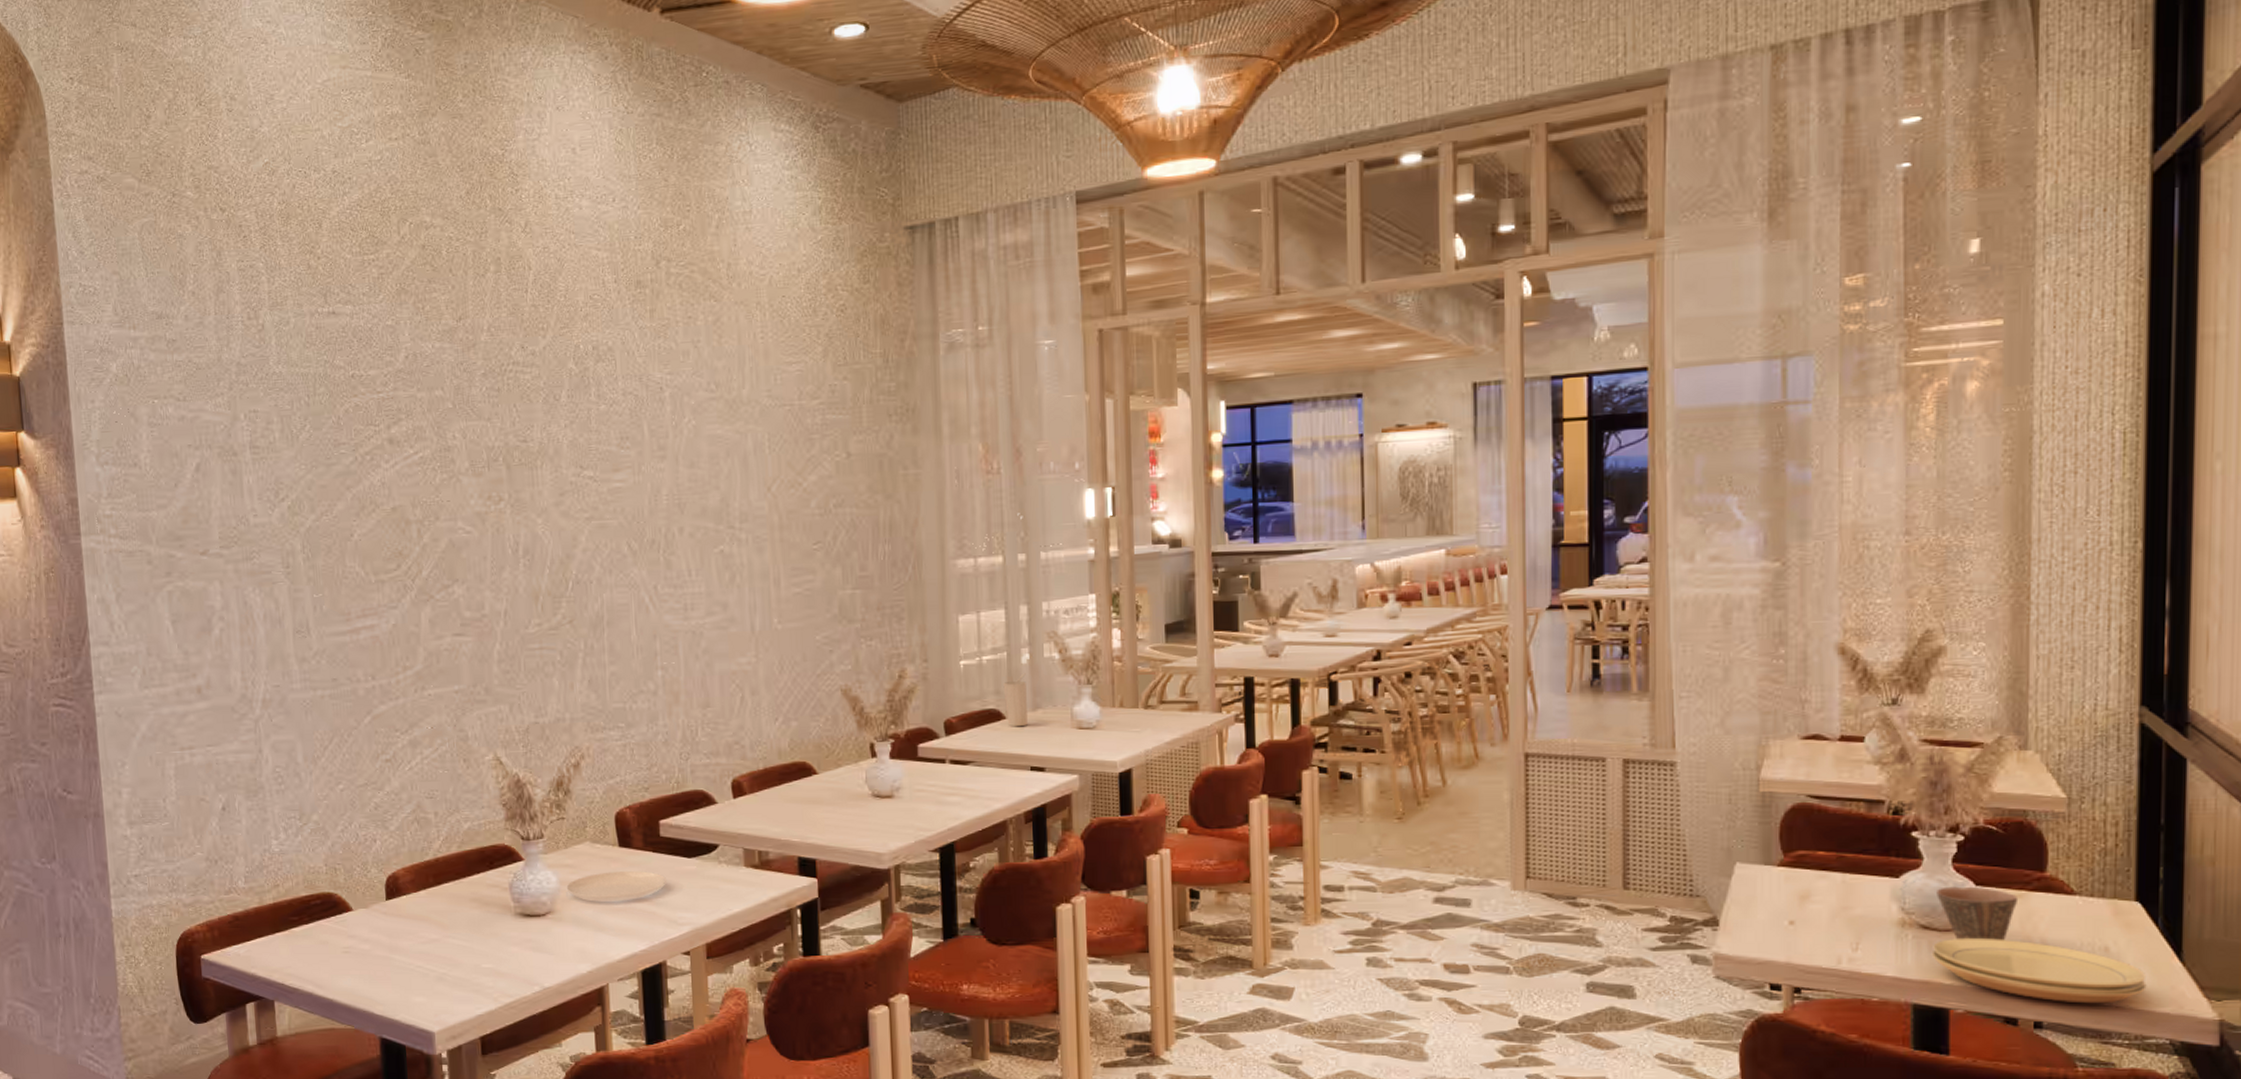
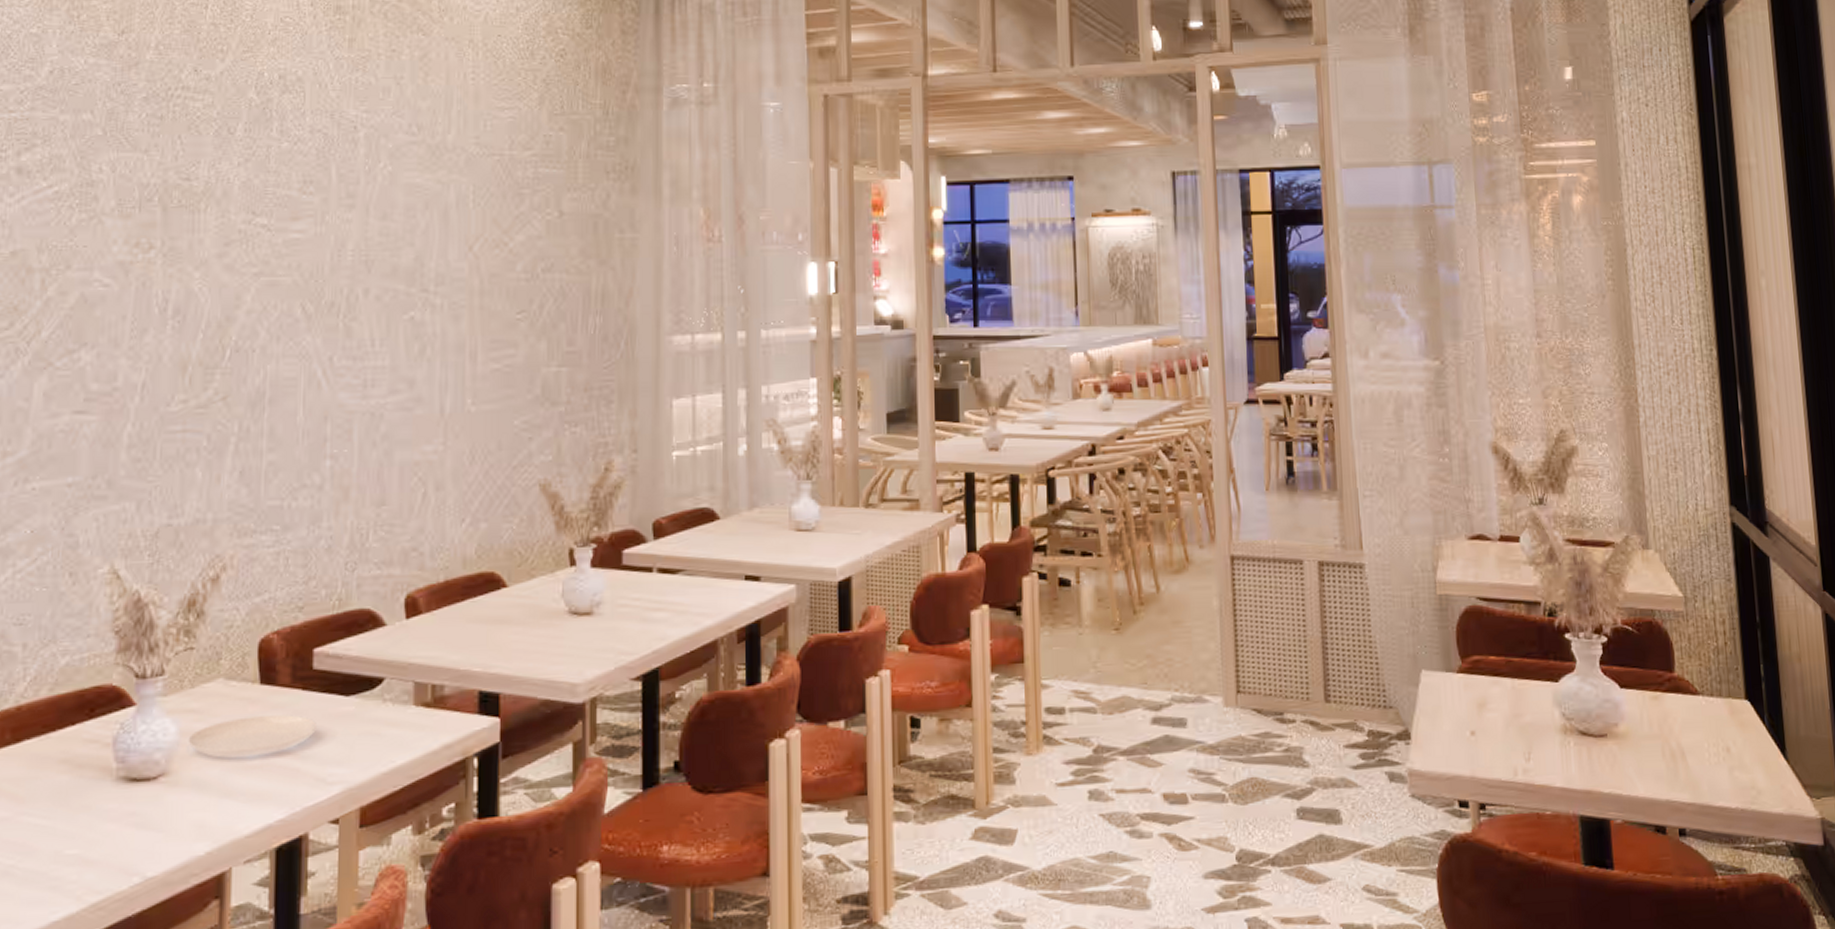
cup: present [1003,673,1028,727] -> none [718,466,743,529]
plate: present [1931,938,2147,1004] -> none [1590,742,1763,808]
cup: present [1937,886,2019,941] -> none [1590,689,1656,746]

